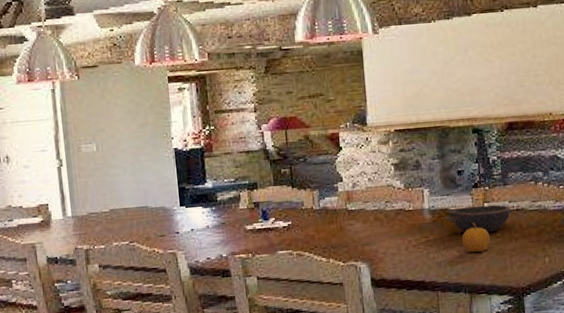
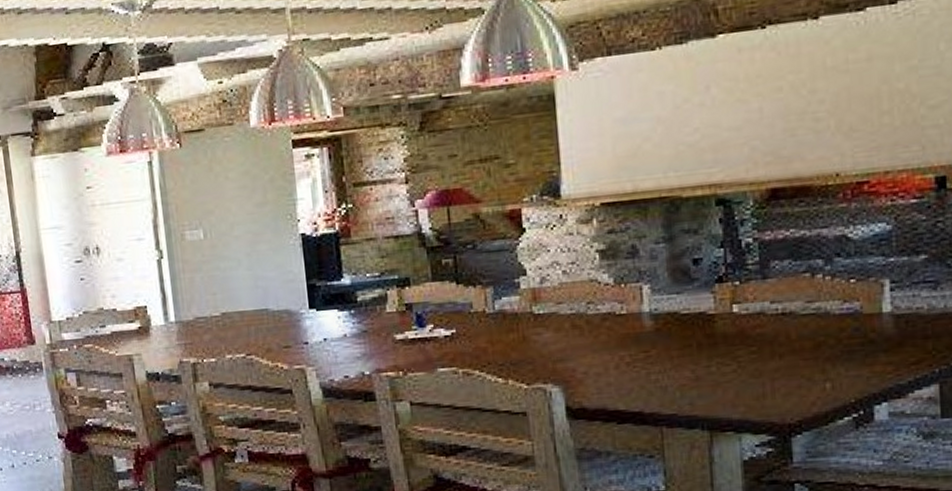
bowl: present [443,204,514,233] -> none [671,306,777,346]
fruit: present [462,222,491,253] -> none [698,331,741,374]

